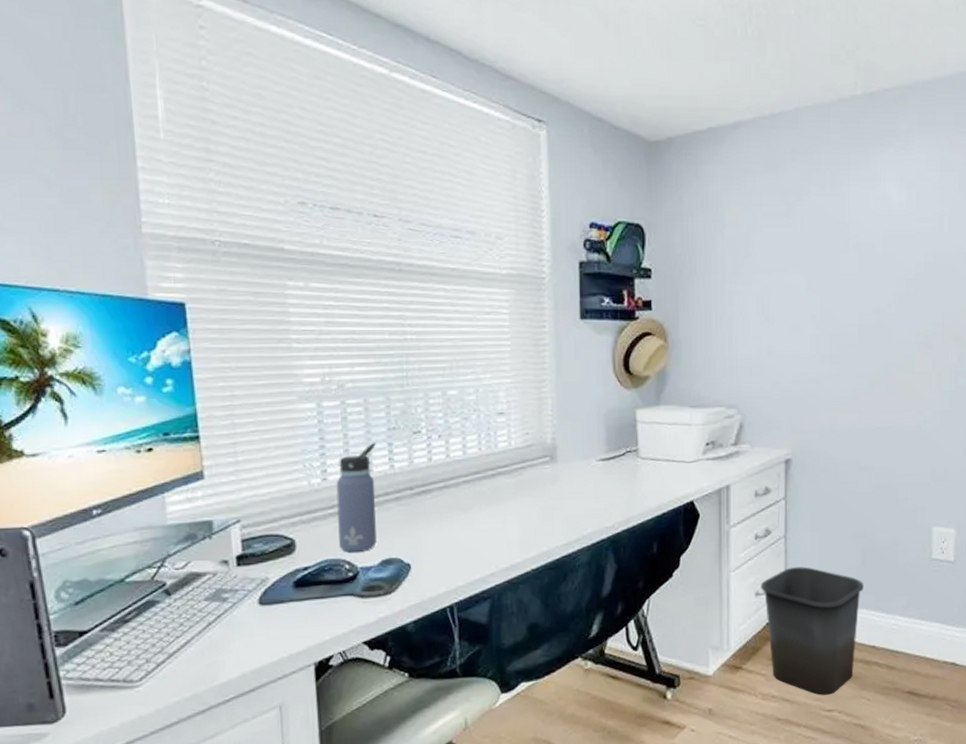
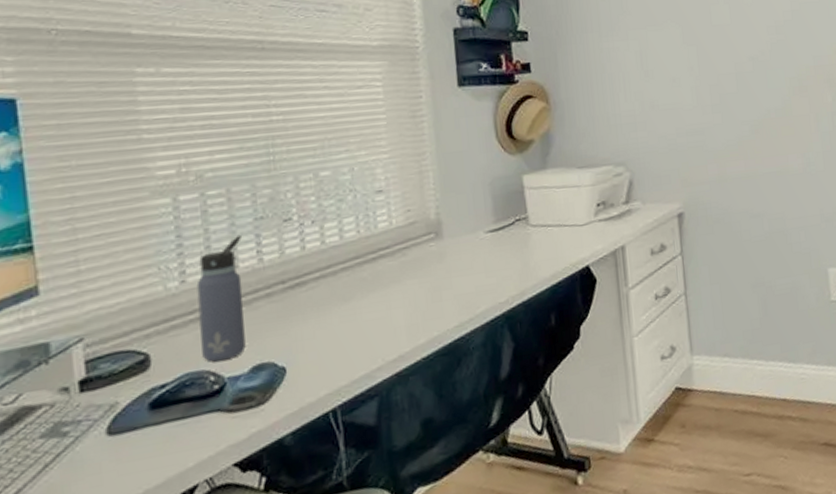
waste bin: present [761,566,865,695] -> none [665,323,769,459]

